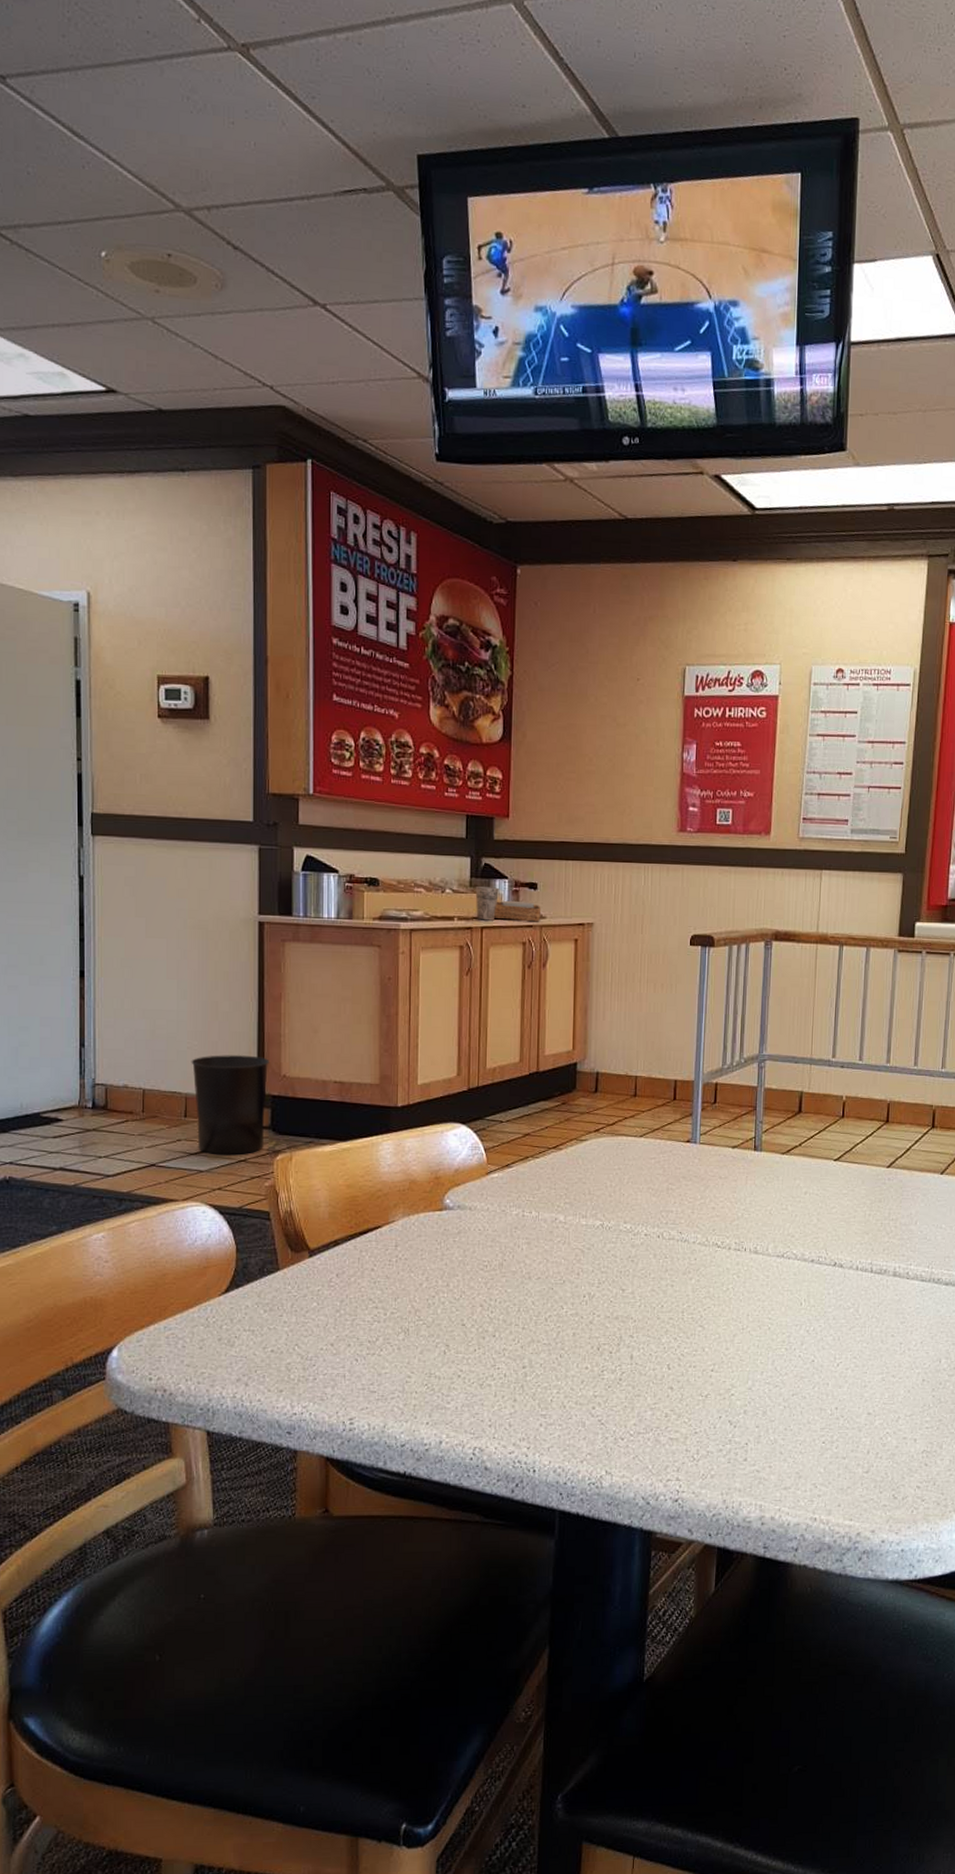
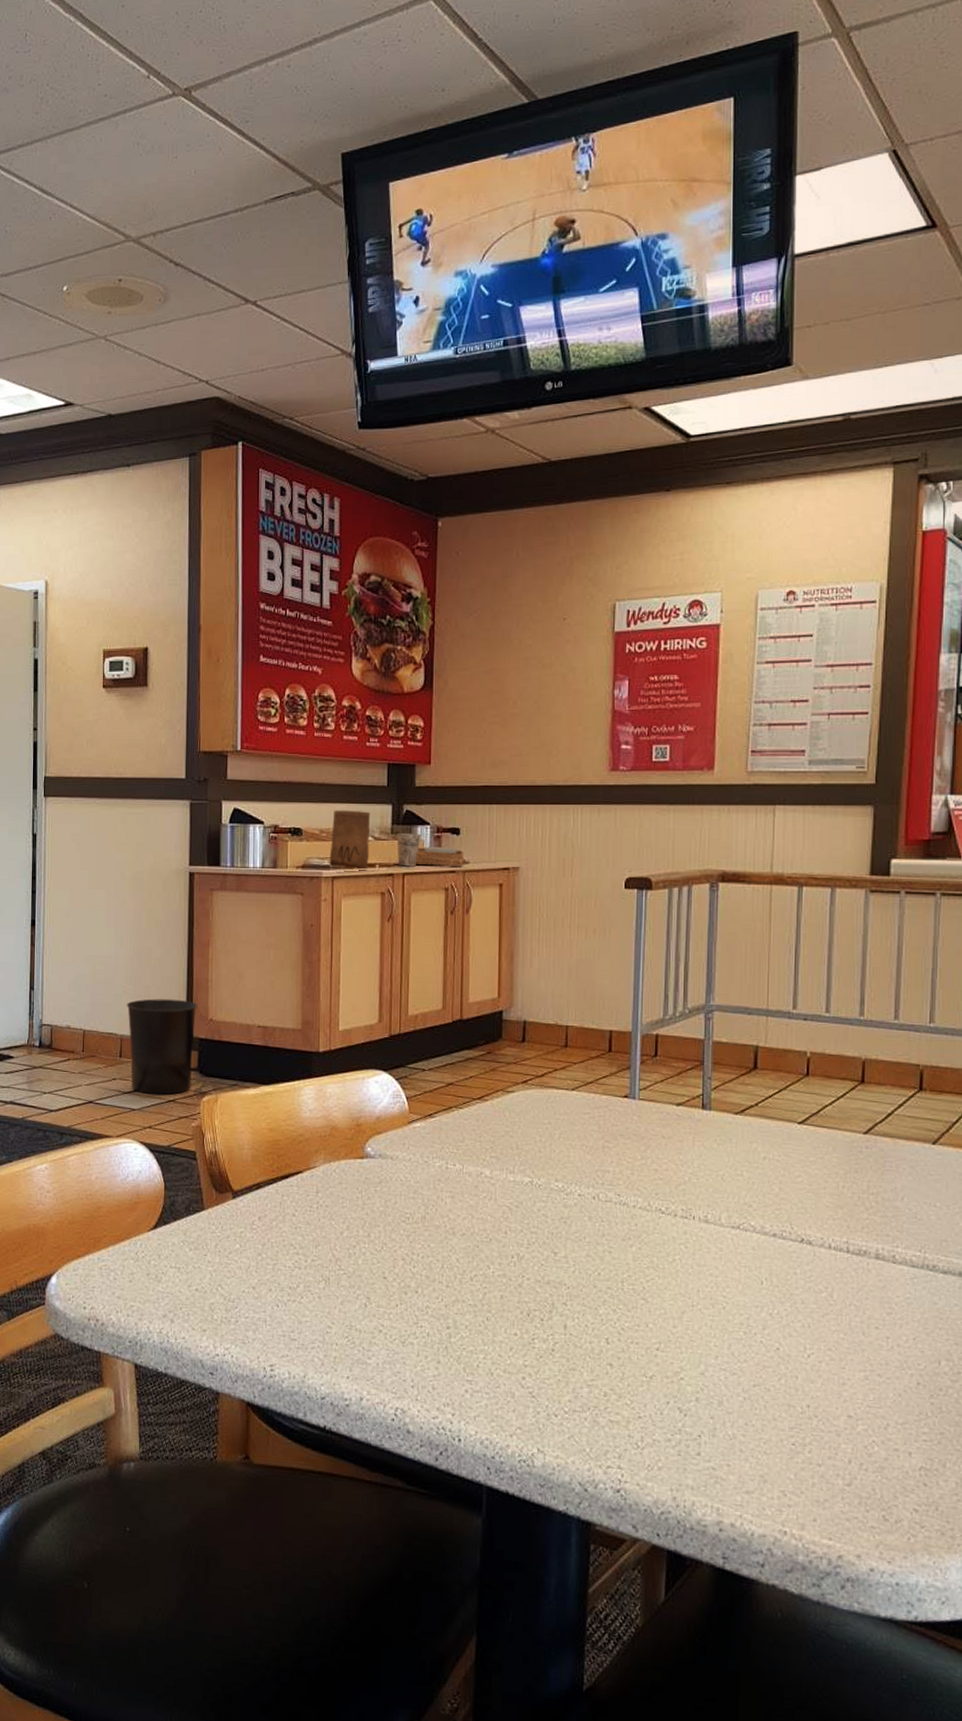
paper bag: none [407,860,449,923] -> present [329,810,371,870]

